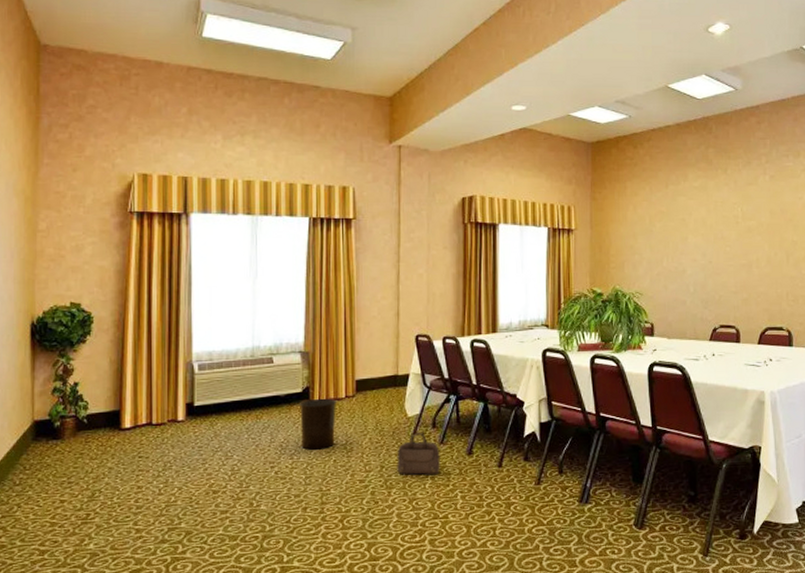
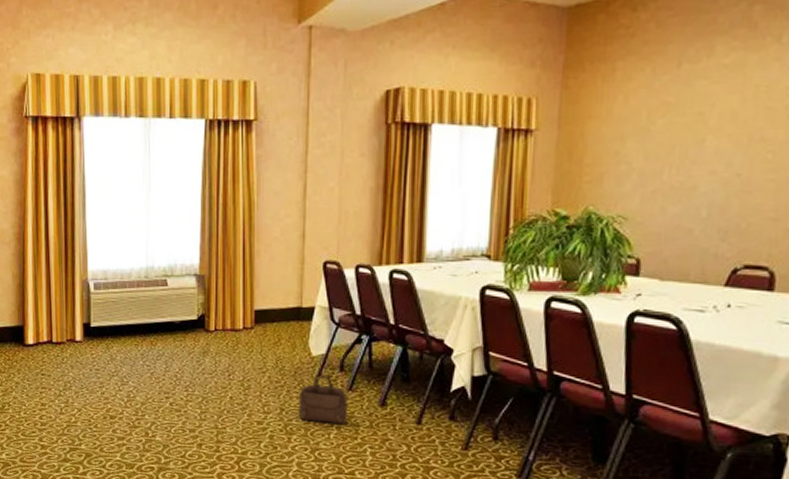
waste bin: present [300,398,337,450] -> none [195,328,234,384]

